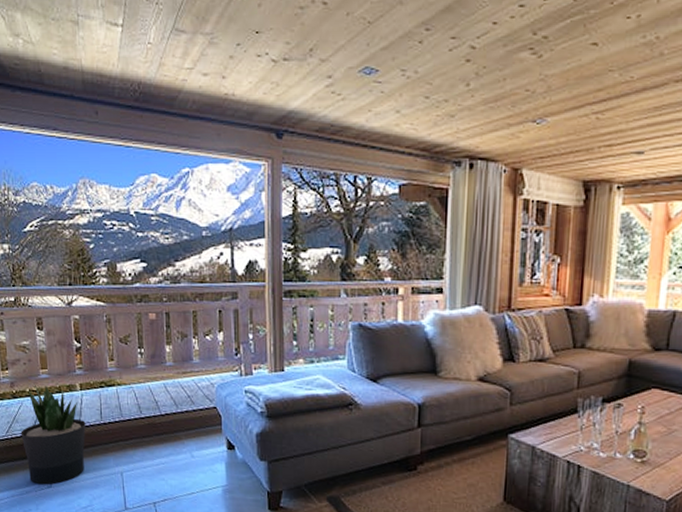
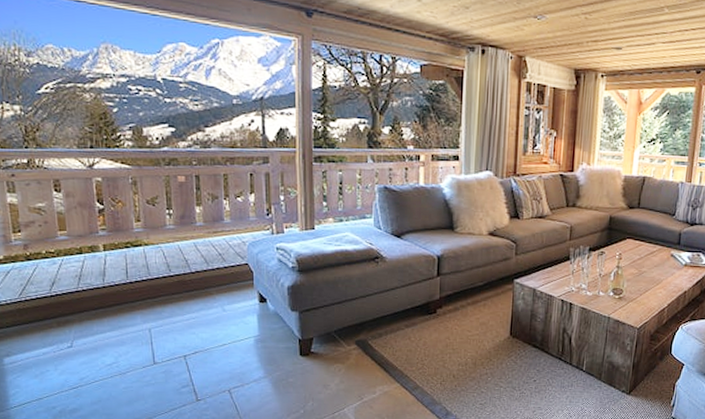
planter: present [20,384,86,485] -> none [36,245,110,345]

